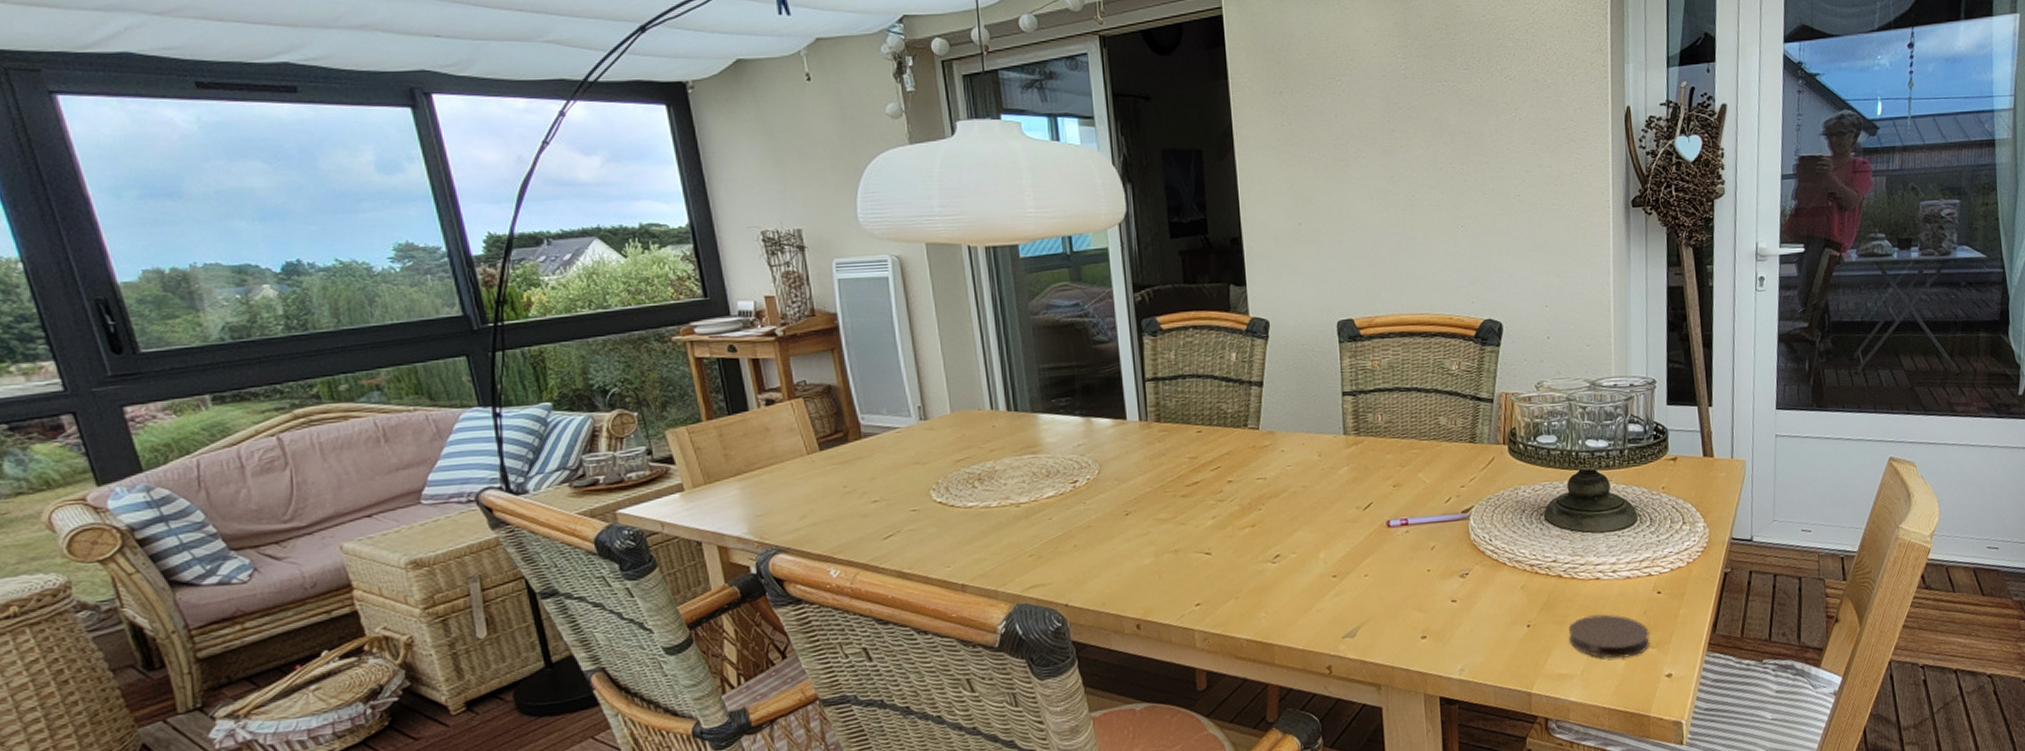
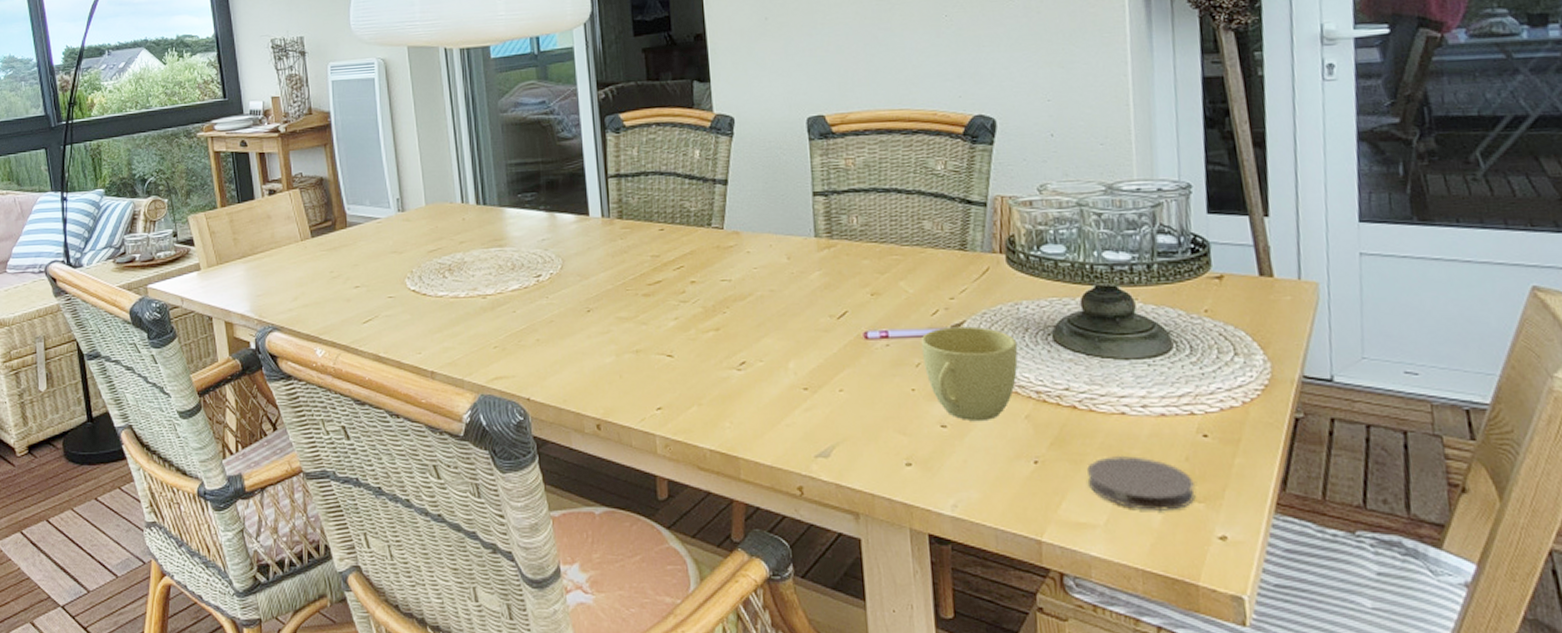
cup: none [1435,510,1517,595] -> present [920,326,1018,422]

